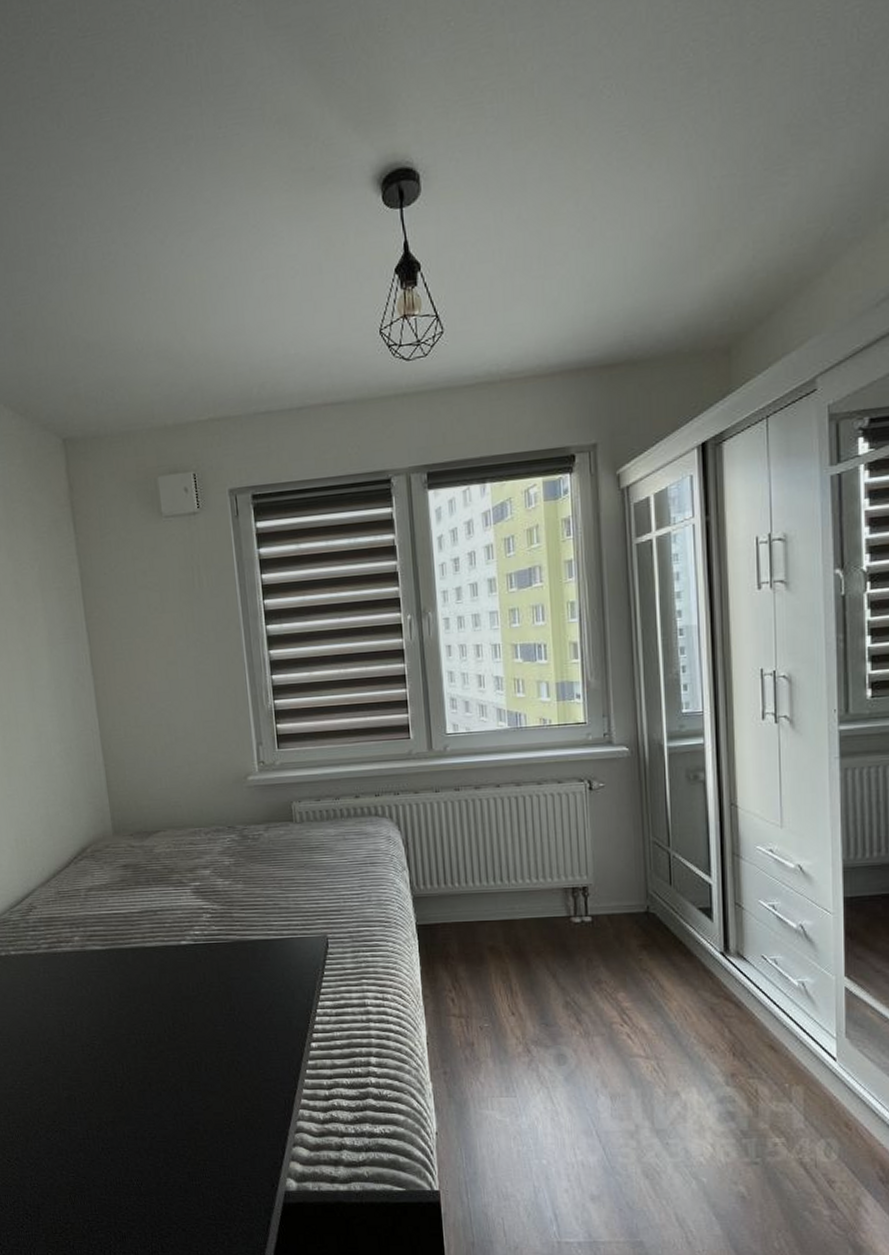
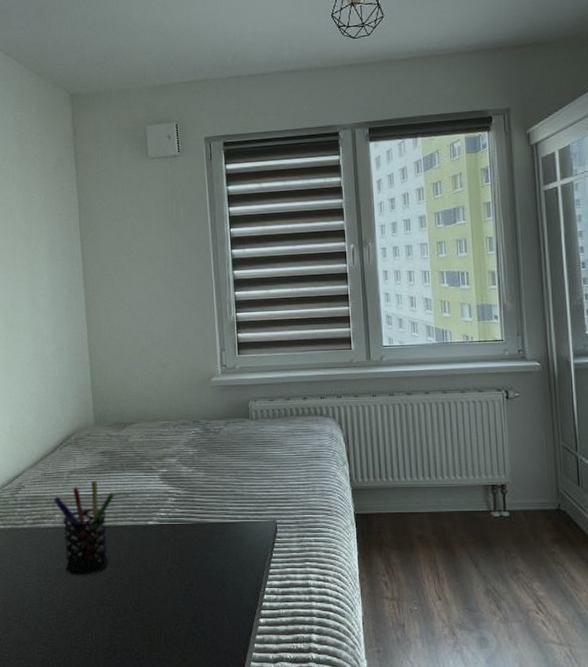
pen holder: none [71,897,142,1004] -> present [54,480,115,576]

